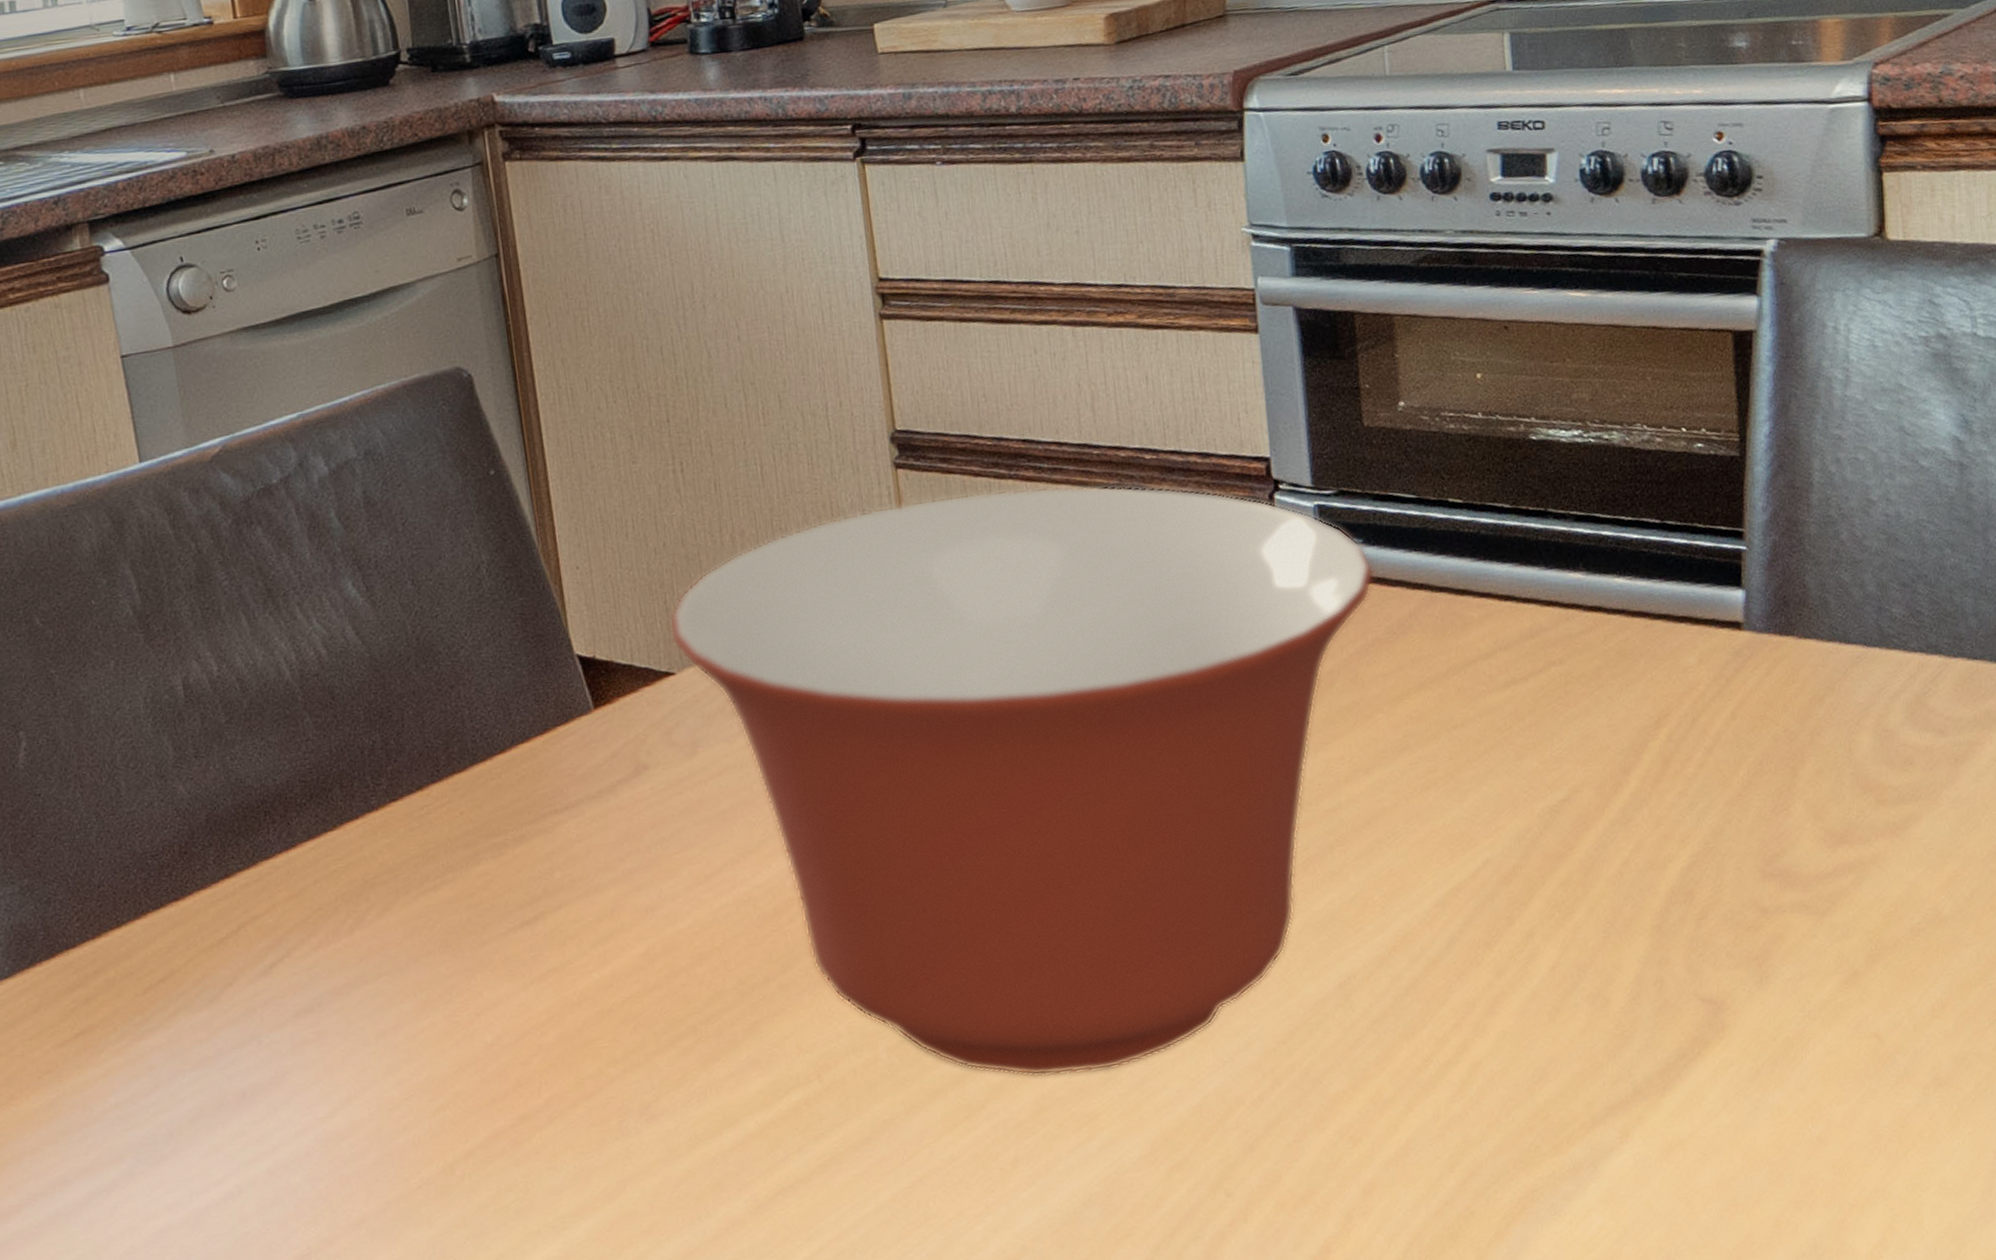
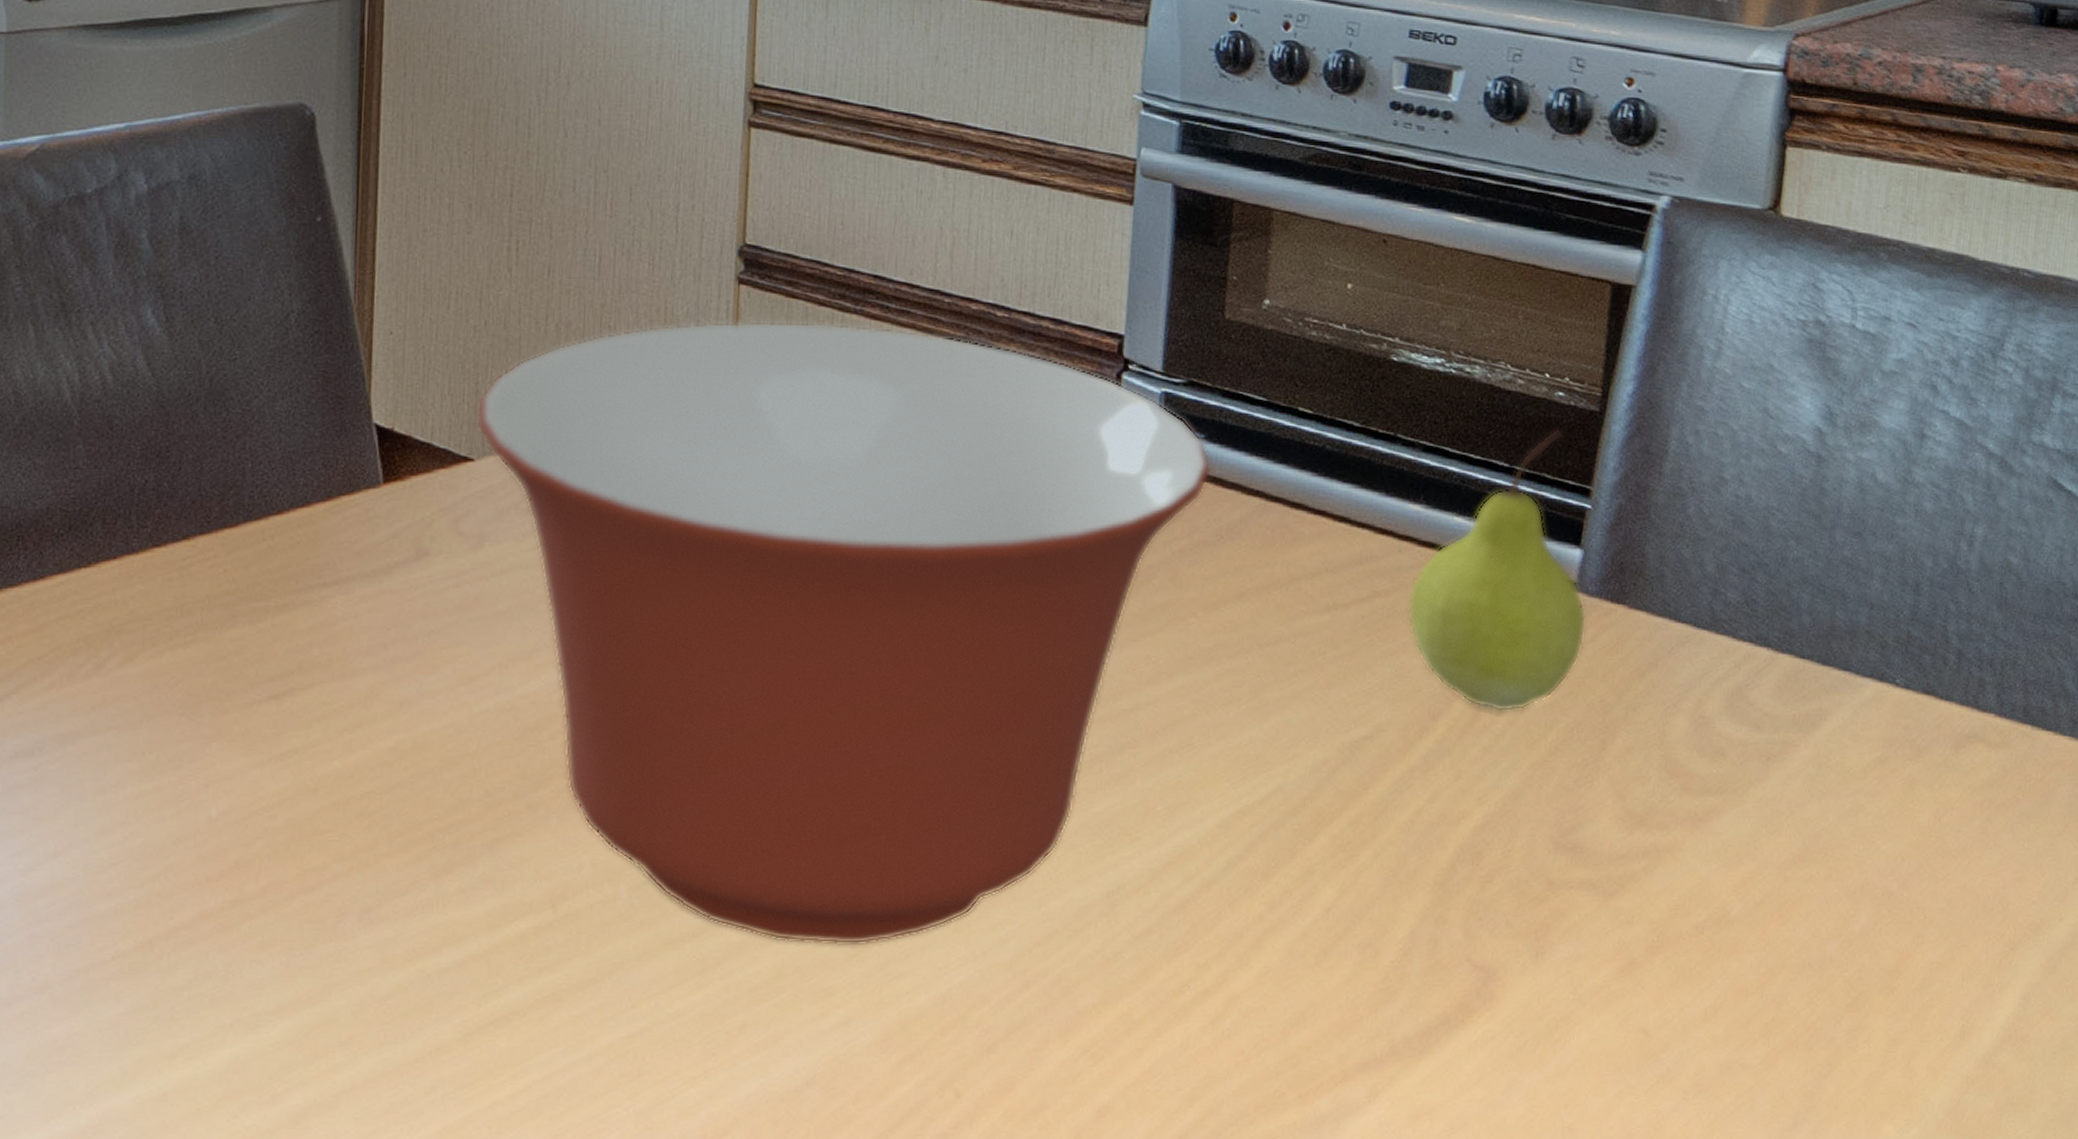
fruit: none [1583,479,1760,757] -> present [1407,429,1587,712]

